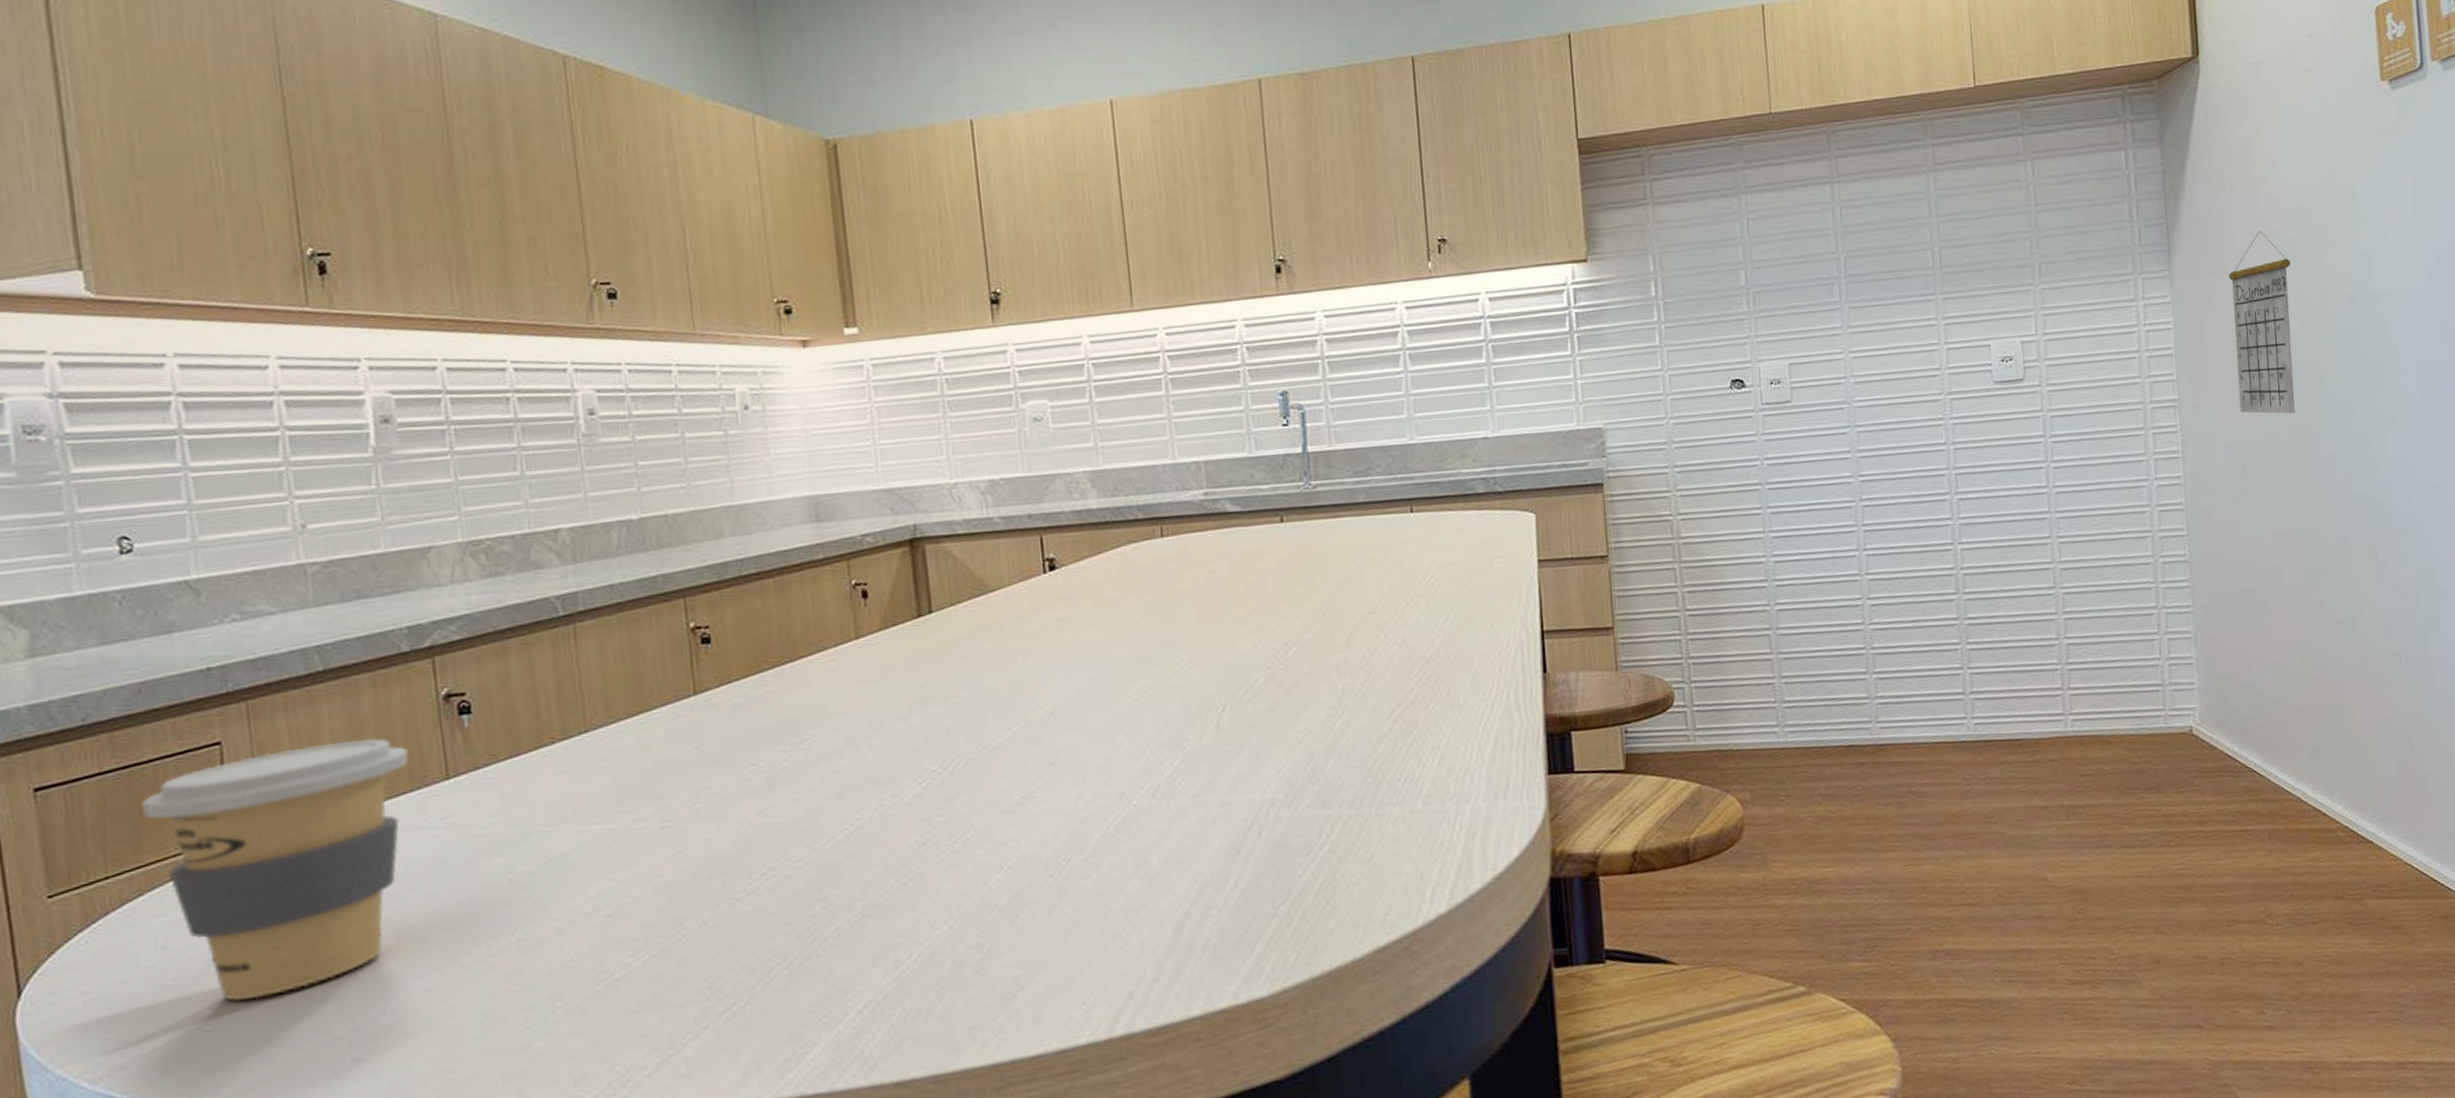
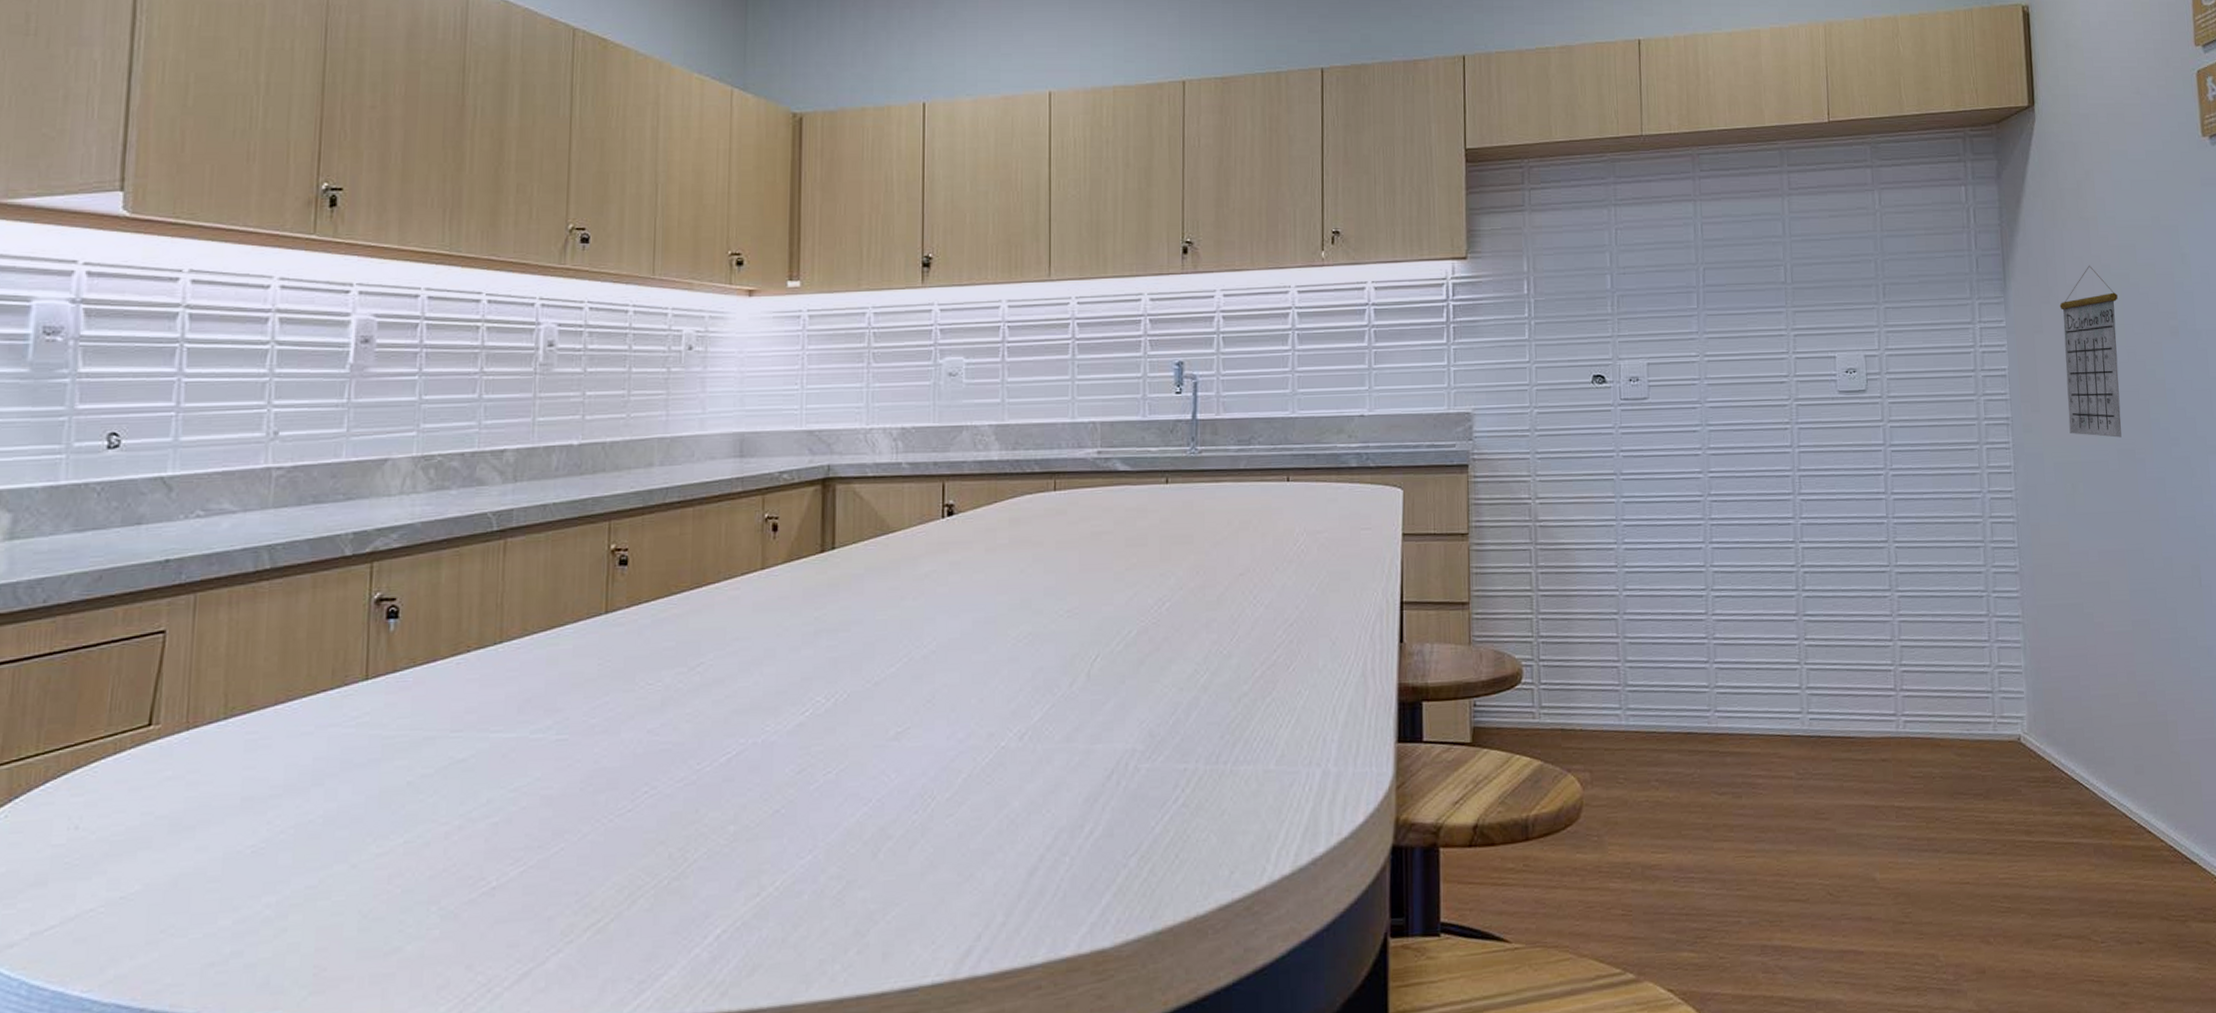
coffee cup: present [142,738,409,1001] -> none [82,636,335,884]

